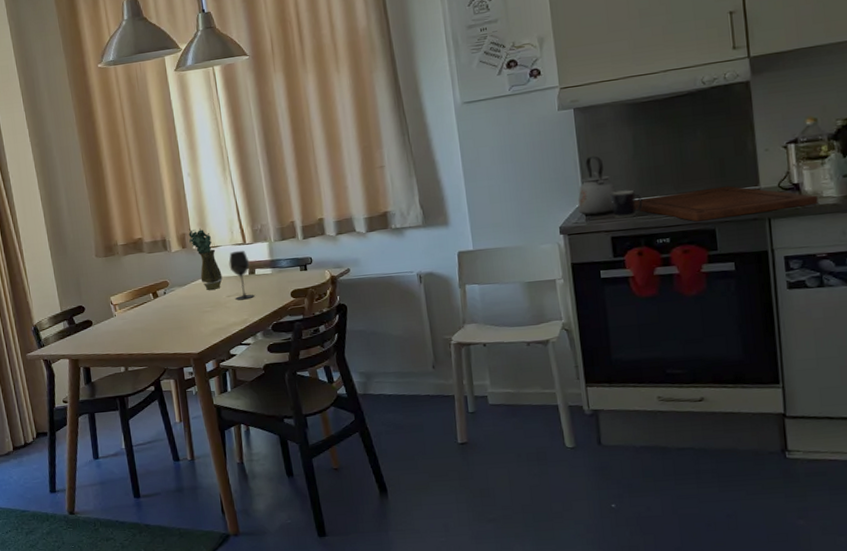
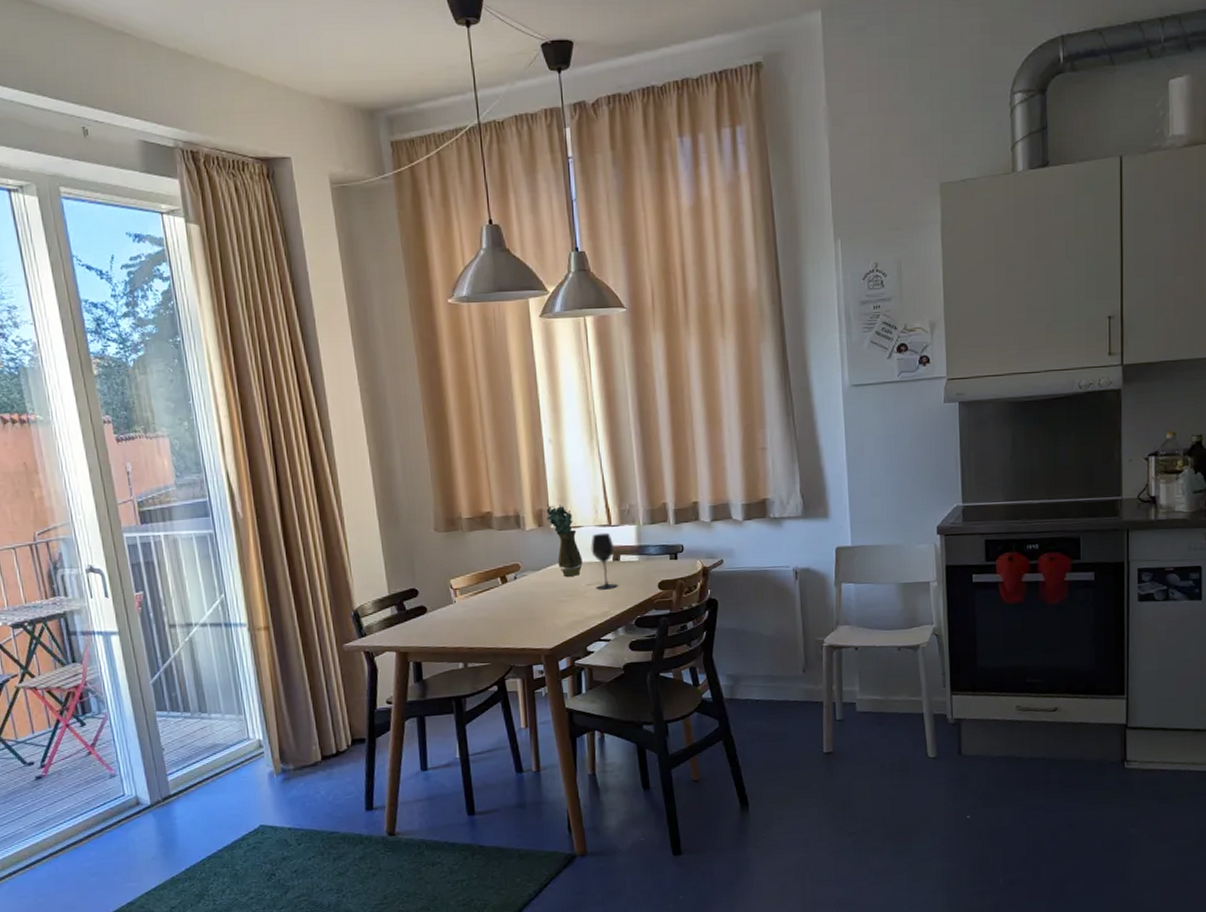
kettle: present [578,156,616,217] -> none [956,454,993,518]
mug: present [610,189,643,219] -> none [987,492,1017,522]
cutting board: present [633,185,818,222] -> none [1008,494,1170,529]

